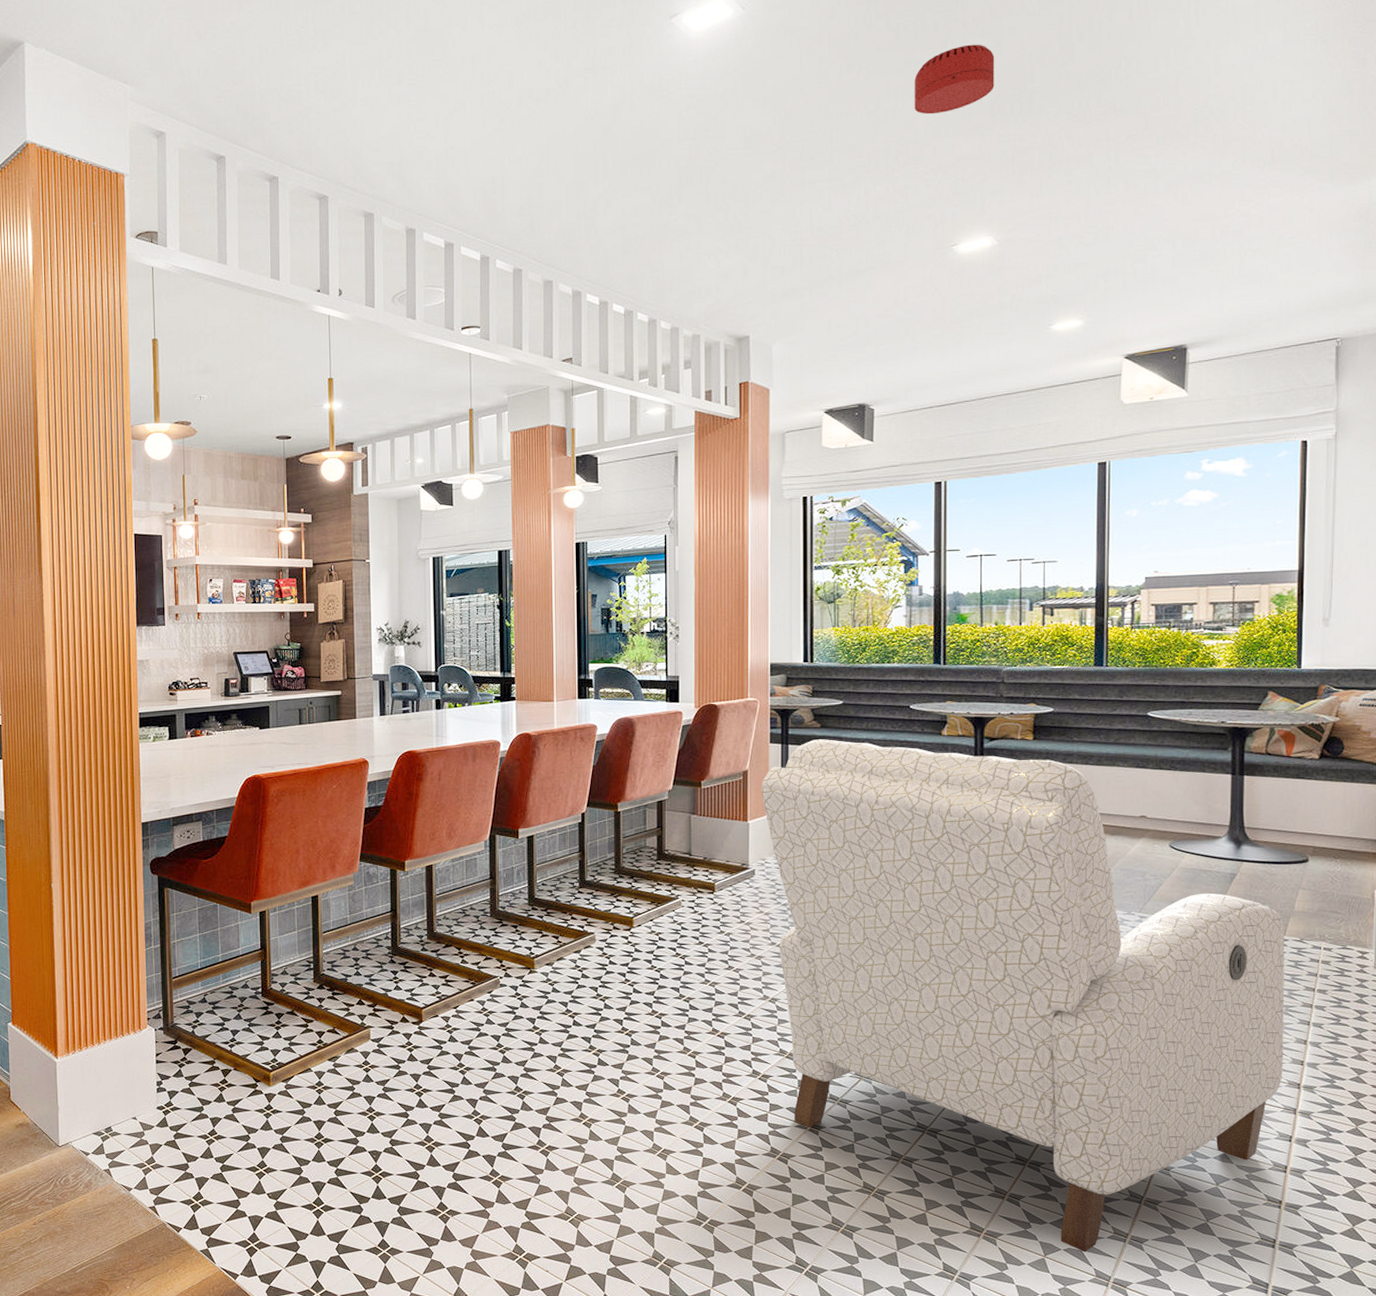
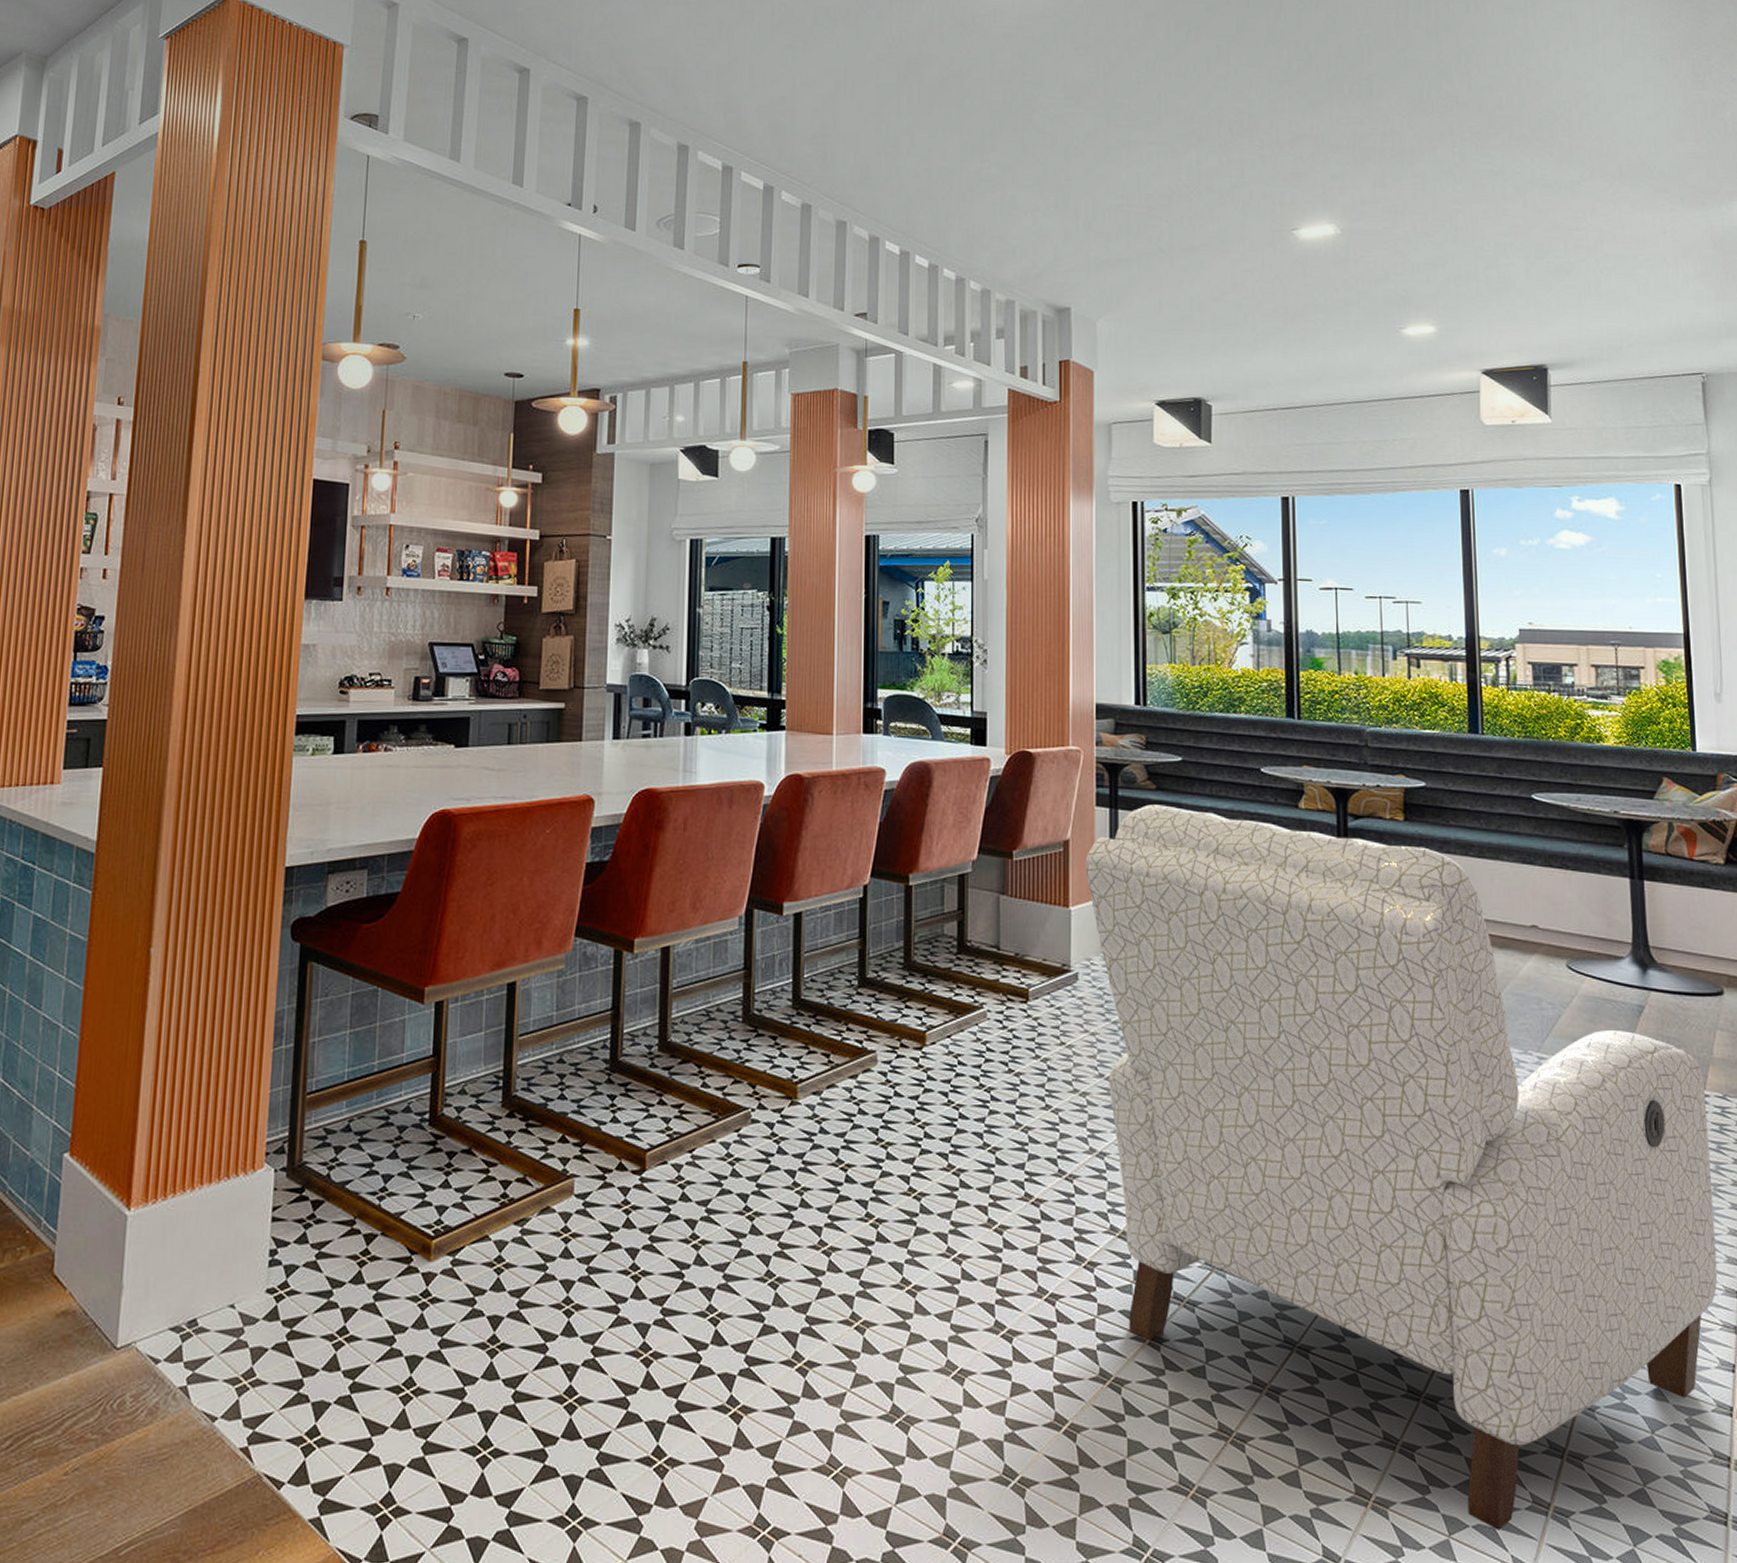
smoke detector: present [914,44,995,115] -> none [1247,17,1331,86]

